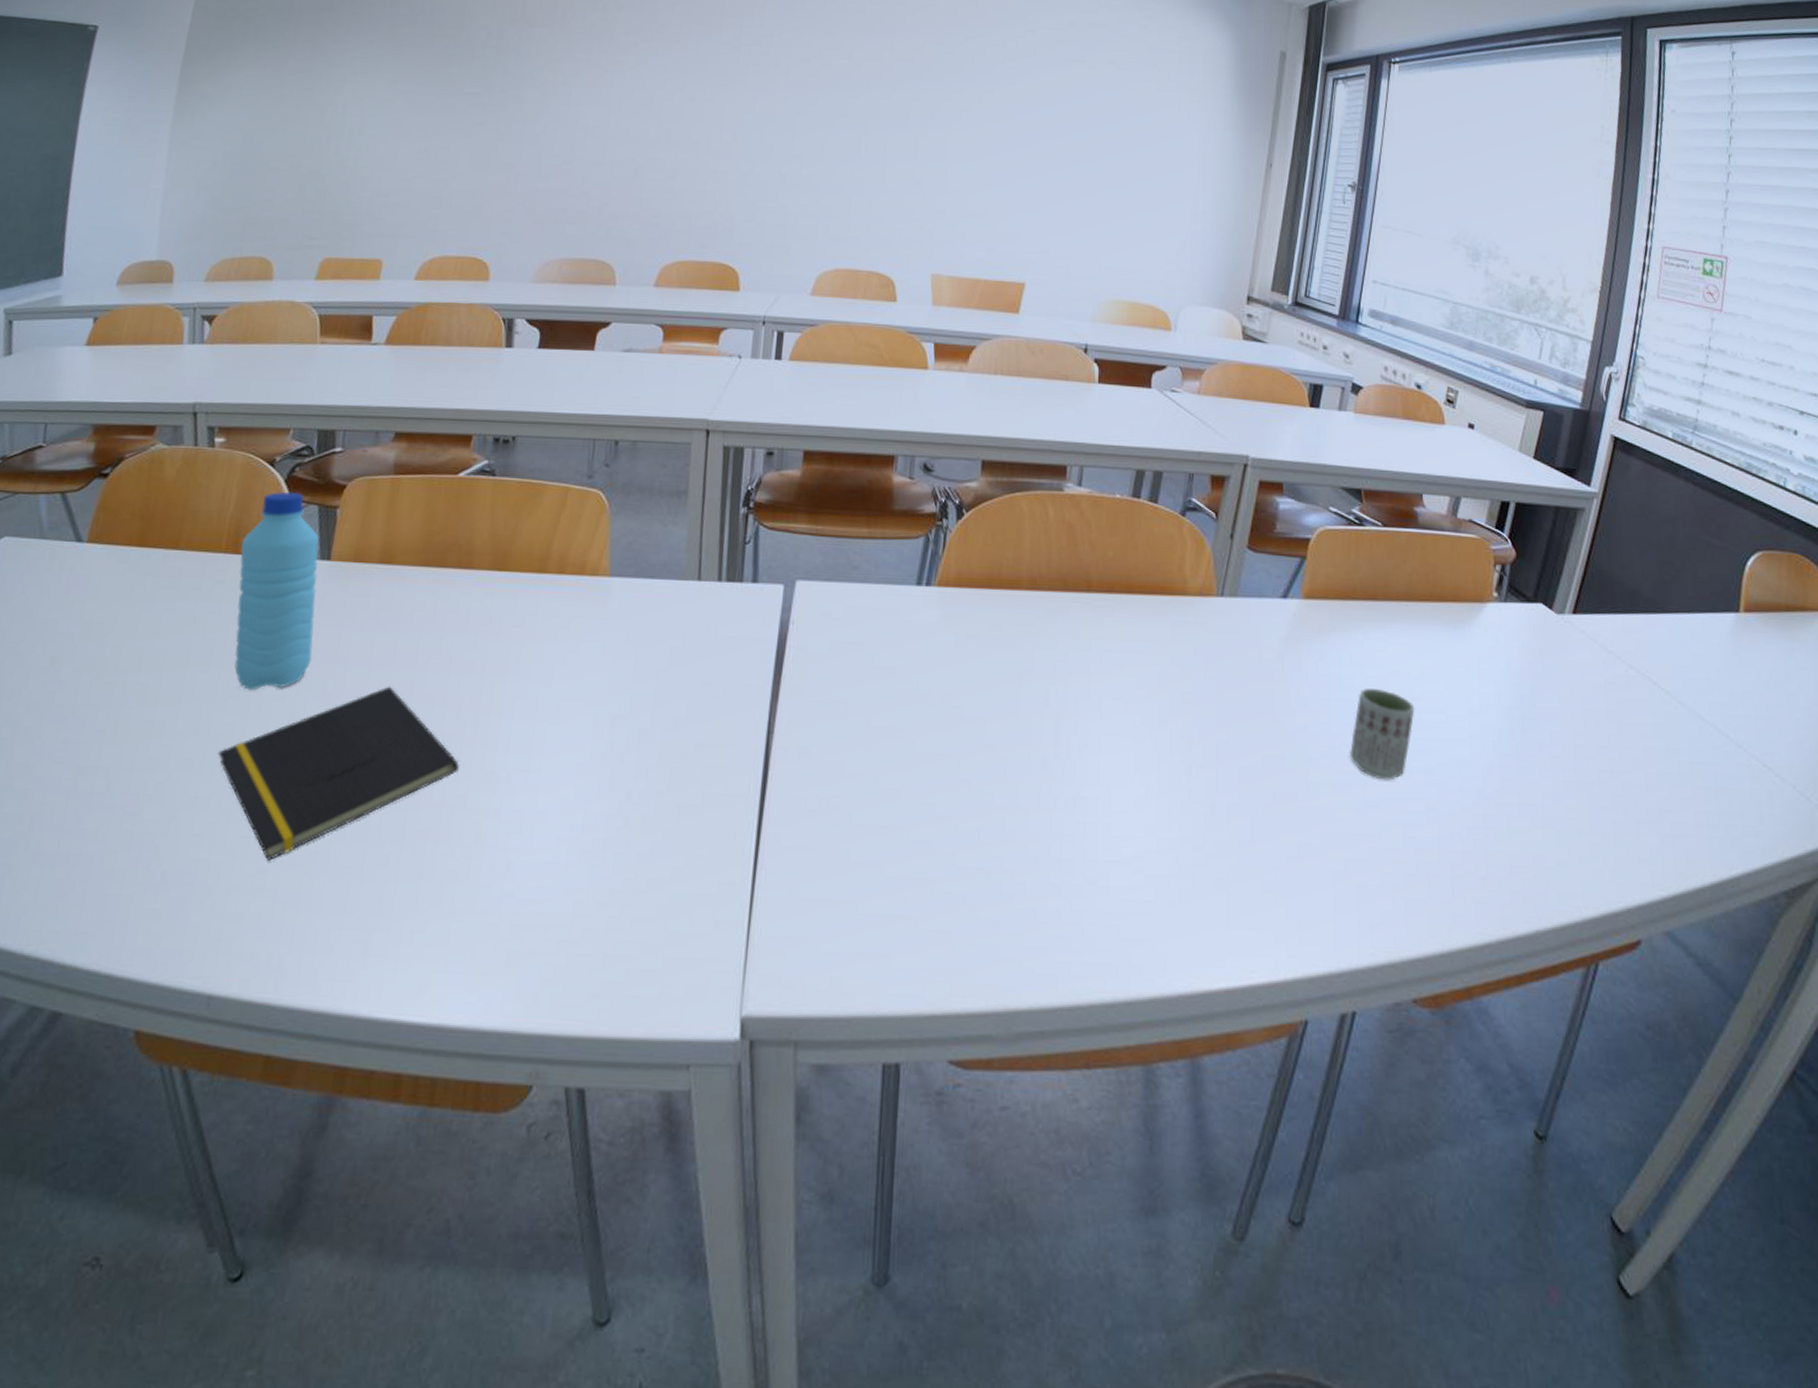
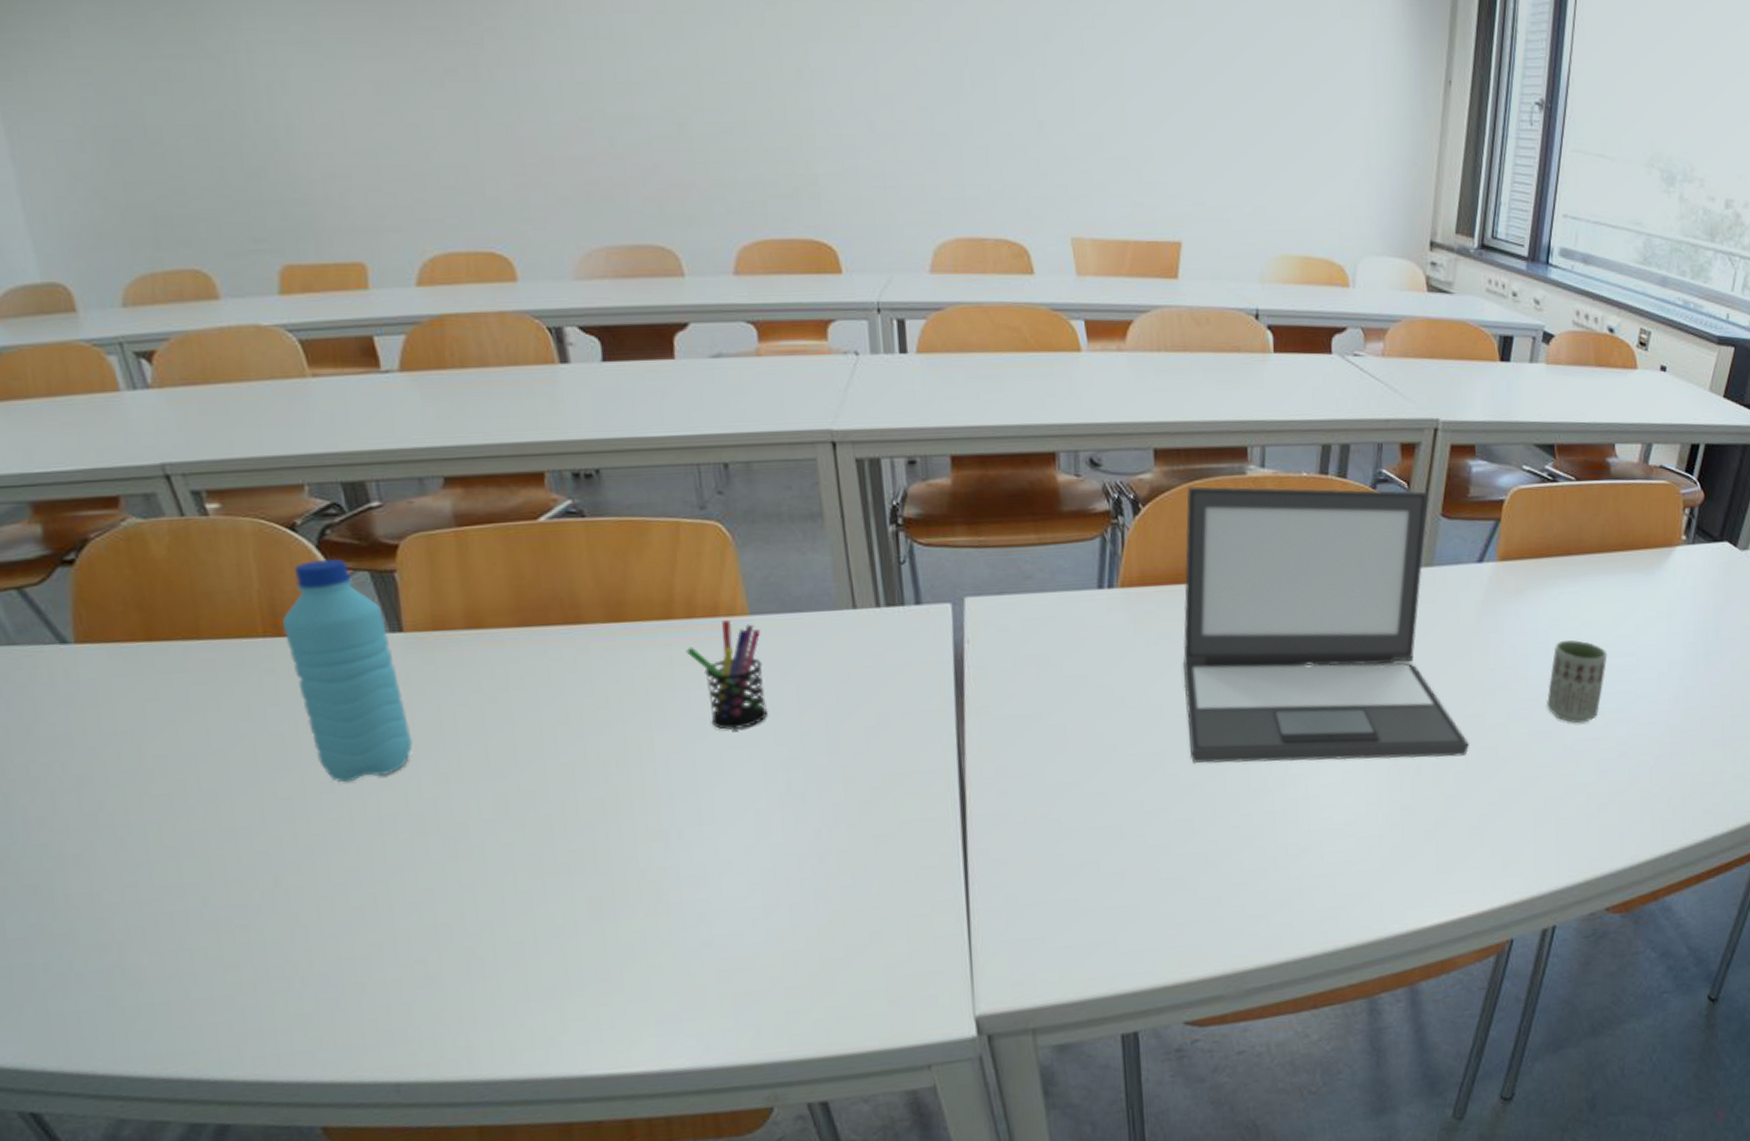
notepad: present [218,686,459,860] -> none [328,758,621,949]
pen holder: none [550,578,617,682] -> present [686,619,767,730]
laptop: none [984,498,1266,800] -> present [1183,486,1469,764]

